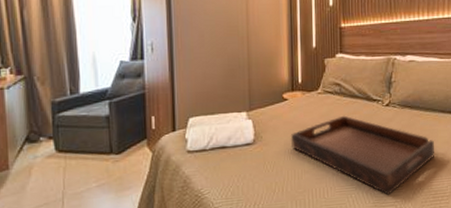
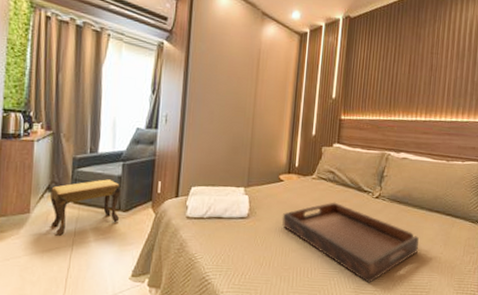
footstool: none [30,121,113,190] -> present [50,179,121,236]

